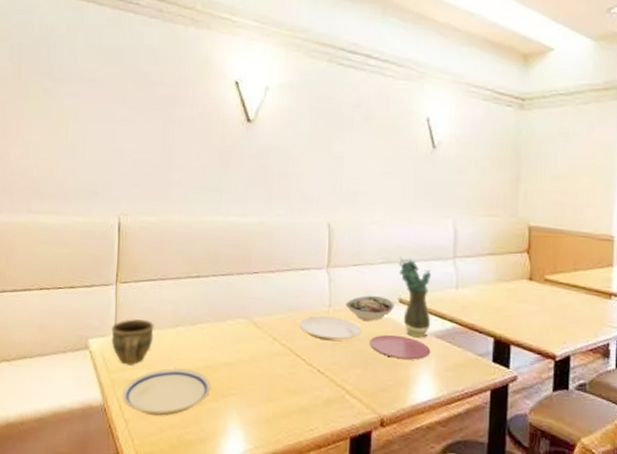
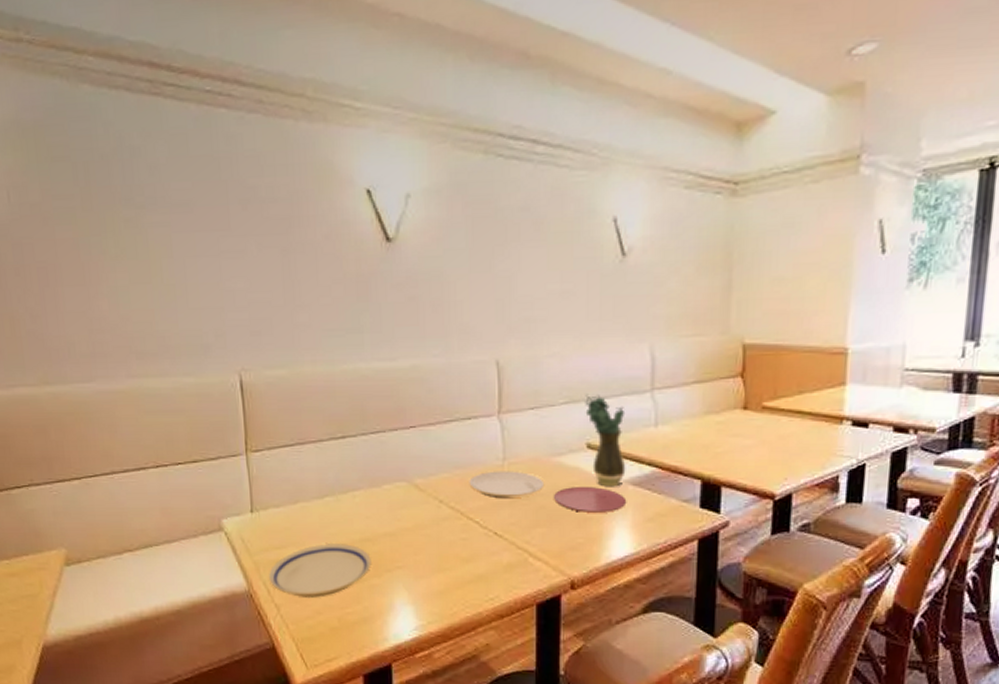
cup: present [111,318,154,365] -> none [247,491,298,545]
salad: present [345,295,394,321] -> none [523,442,581,472]

